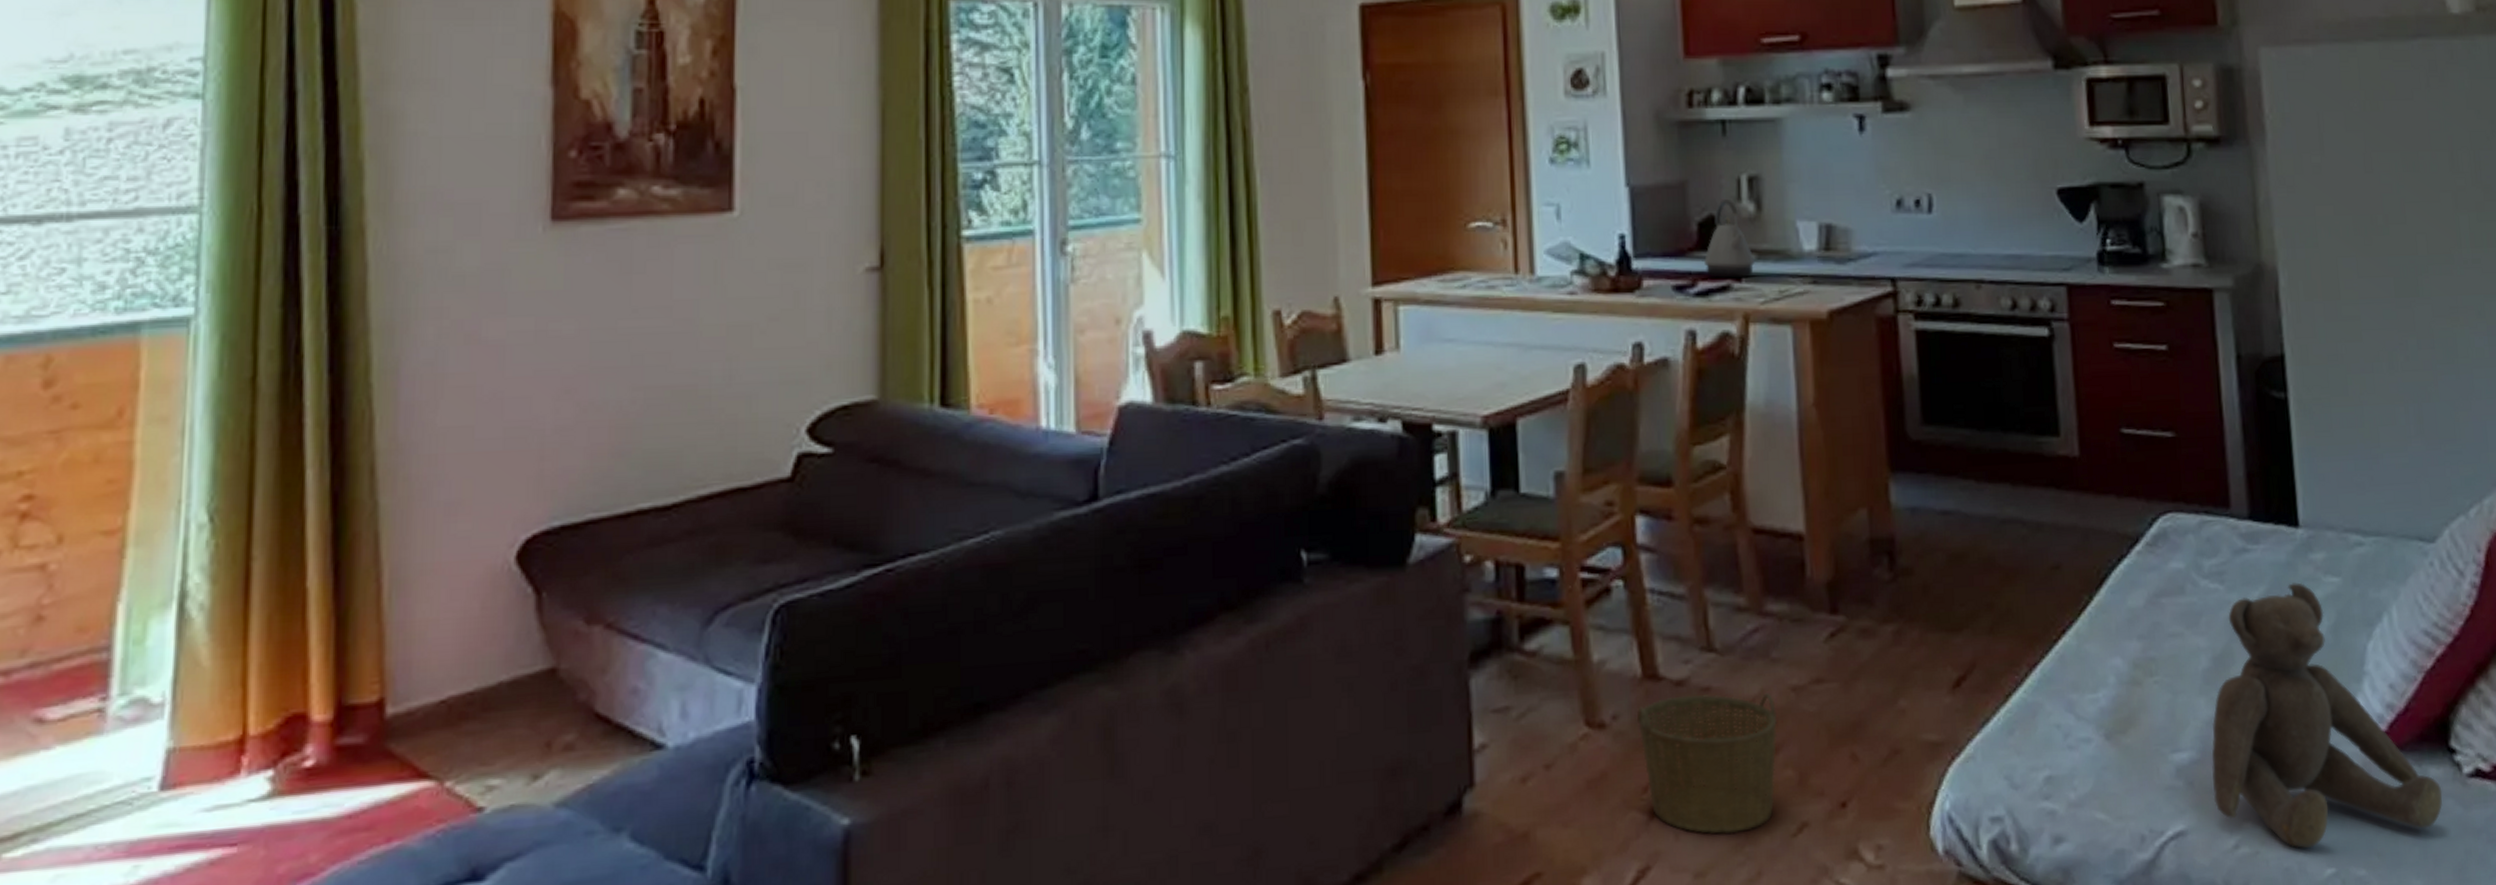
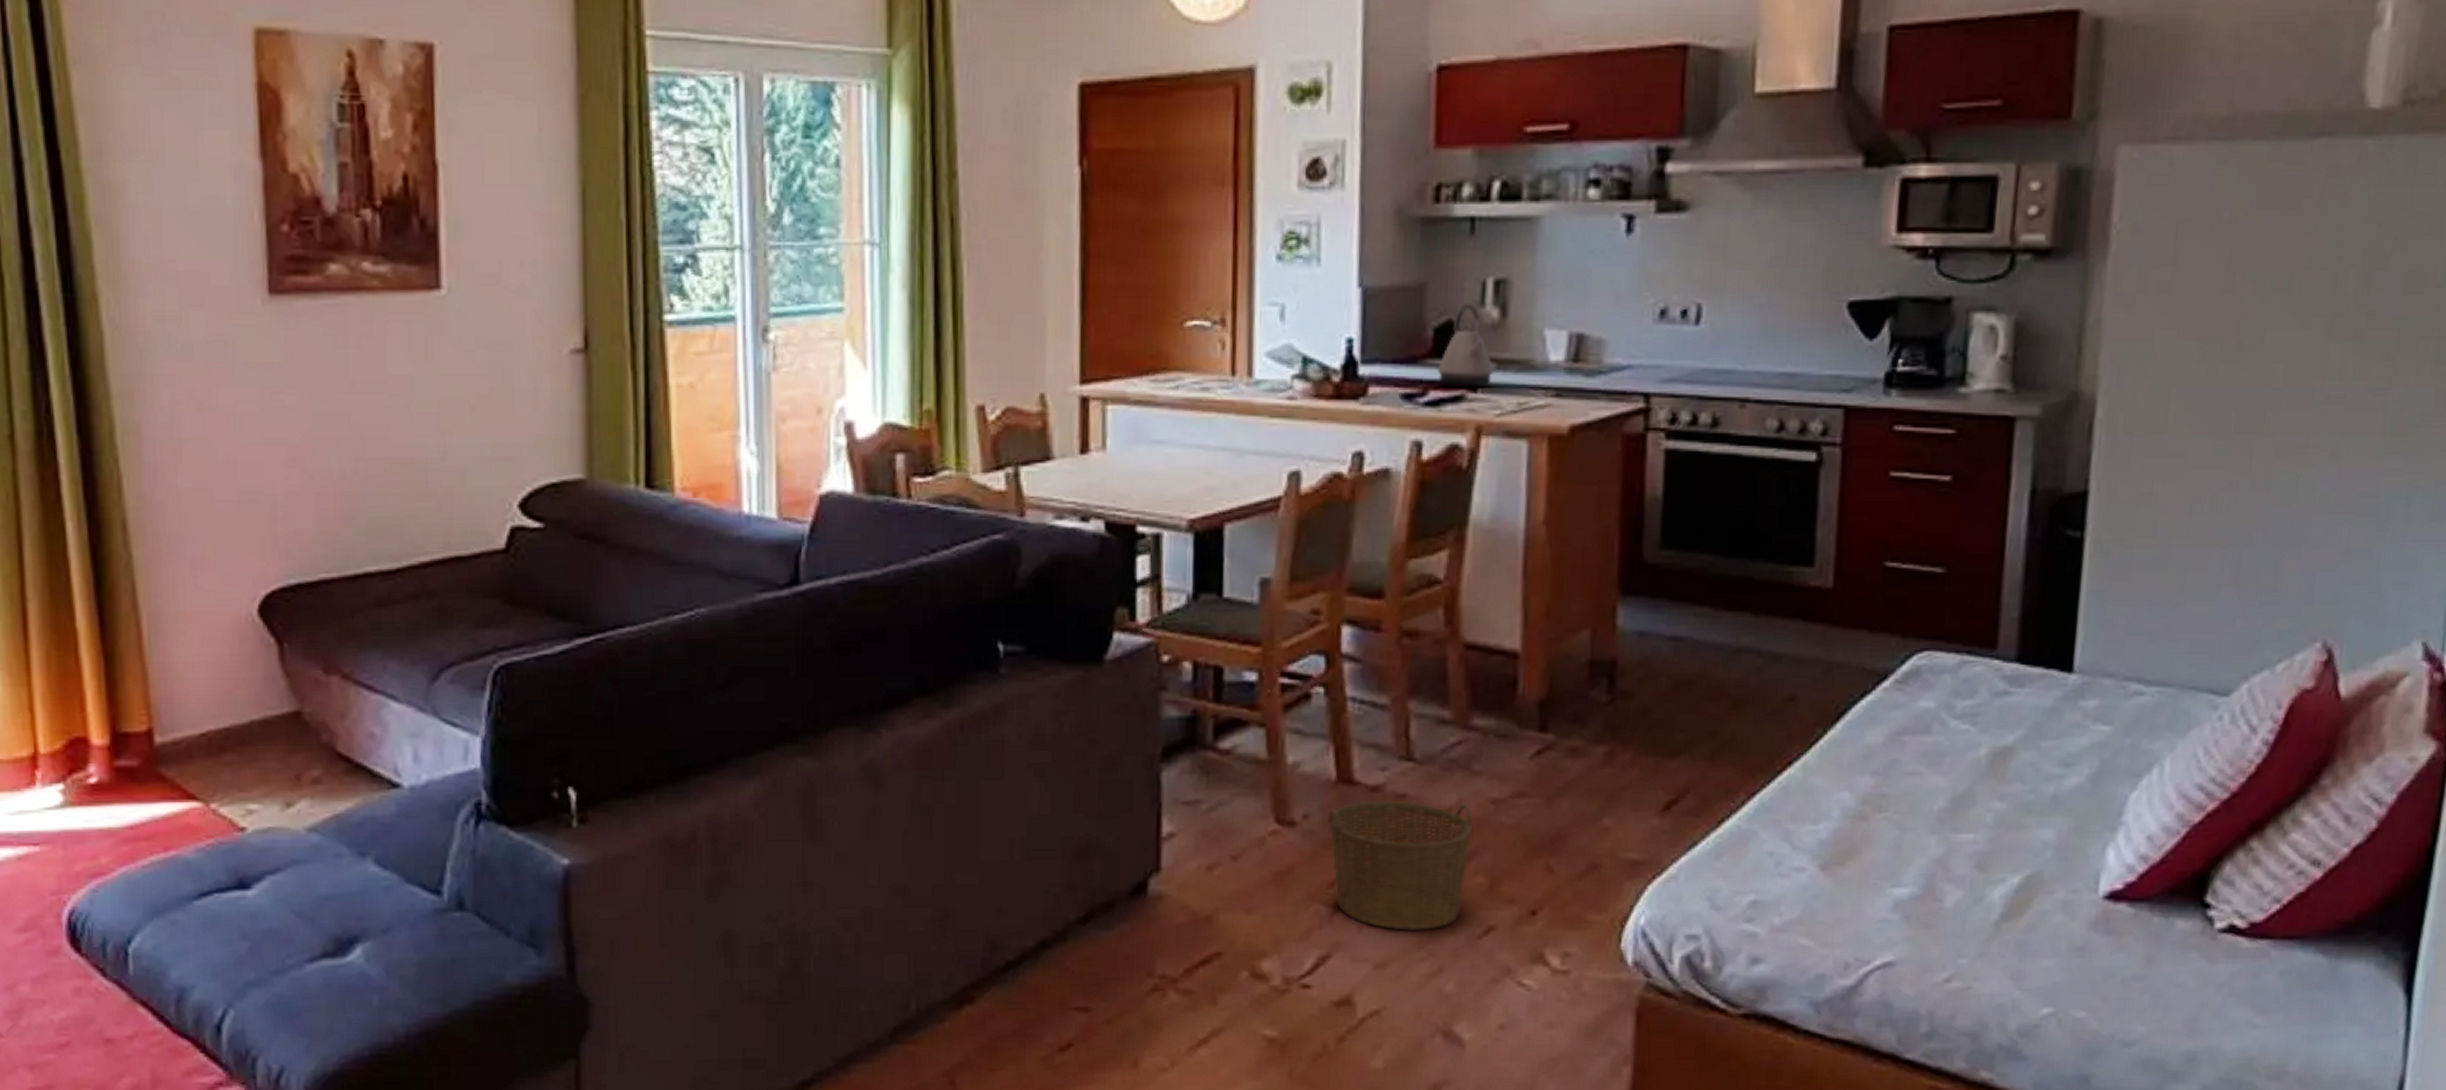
teddy bear: present [2211,582,2443,848] -> none [1929,729,2187,987]

